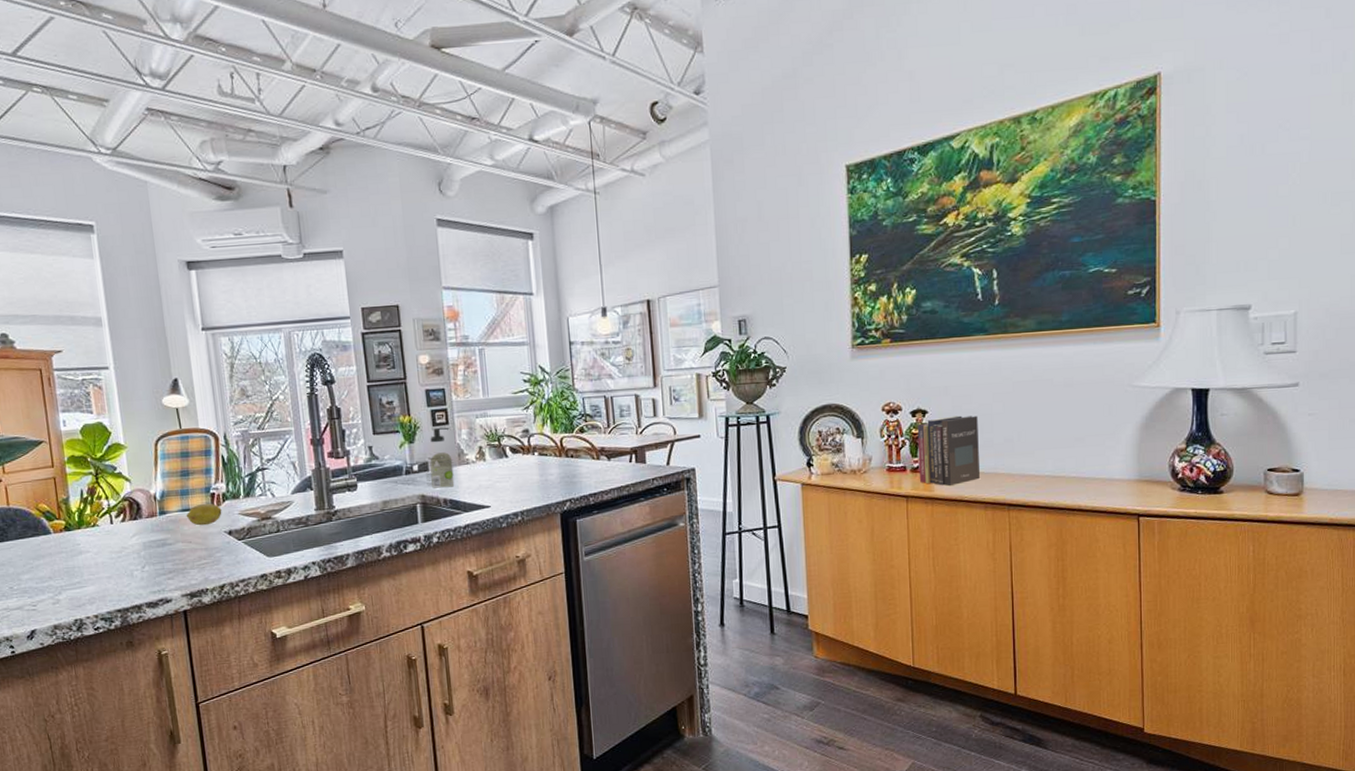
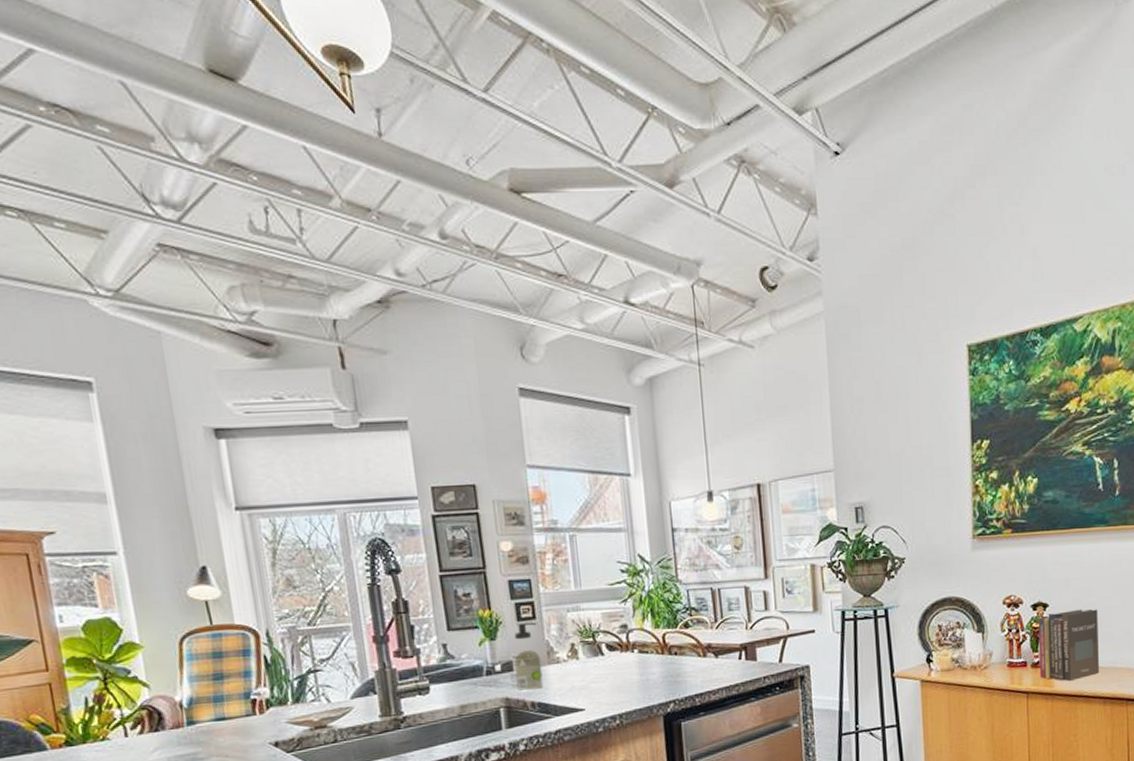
fruit: present [186,503,222,526] -> none [220,710,266,737]

